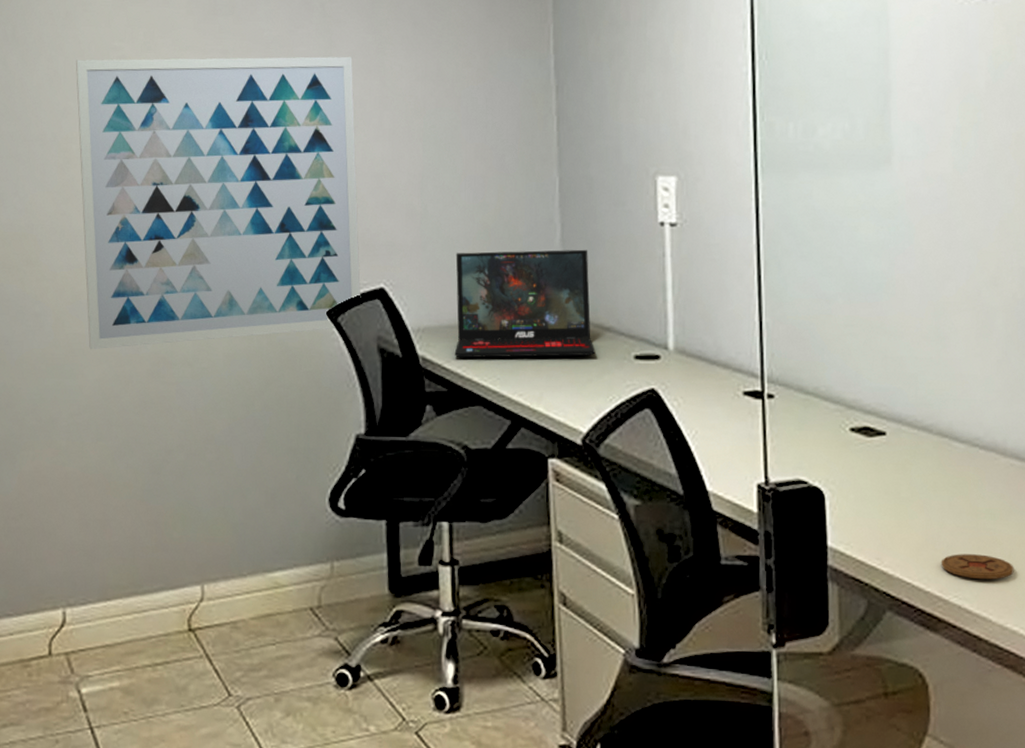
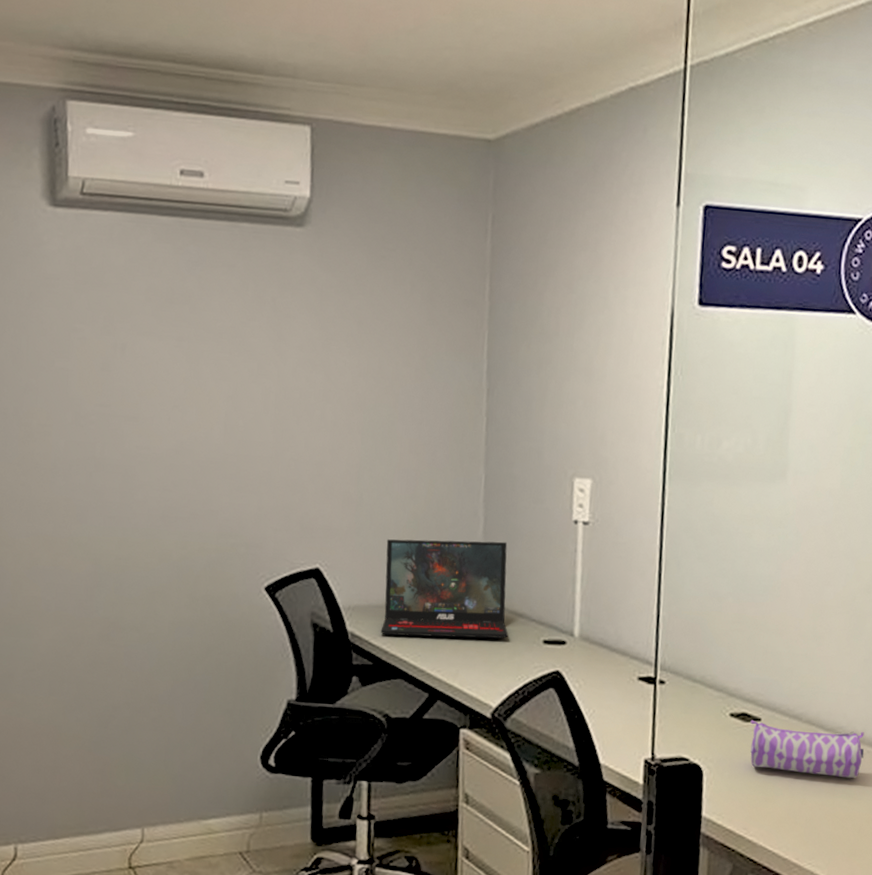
wall art: present [76,56,361,350] -> none [38,338,300,612]
pencil case: none [874,434,1007,496] -> present [750,720,865,778]
coaster: present [940,554,1014,580] -> none [799,827,862,851]

